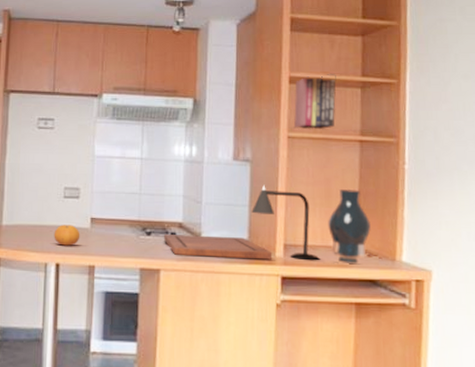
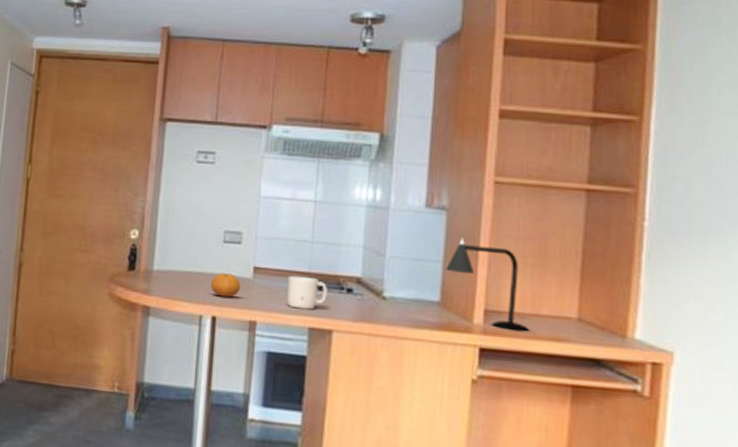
mug: none [120,223,154,253] -> present [286,275,327,310]
cutting board: present [163,234,273,260] -> none [337,290,470,327]
books: present [294,73,336,130] -> none [504,106,559,175]
vase: present [328,189,371,265] -> none [541,248,596,339]

